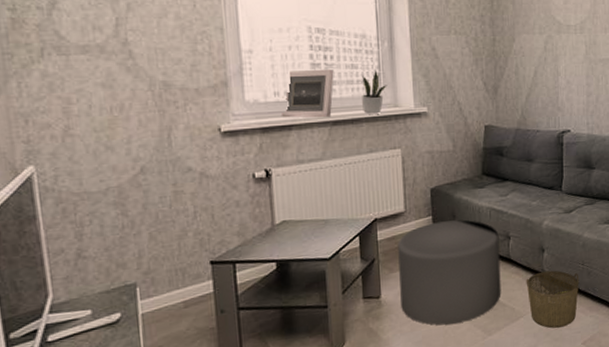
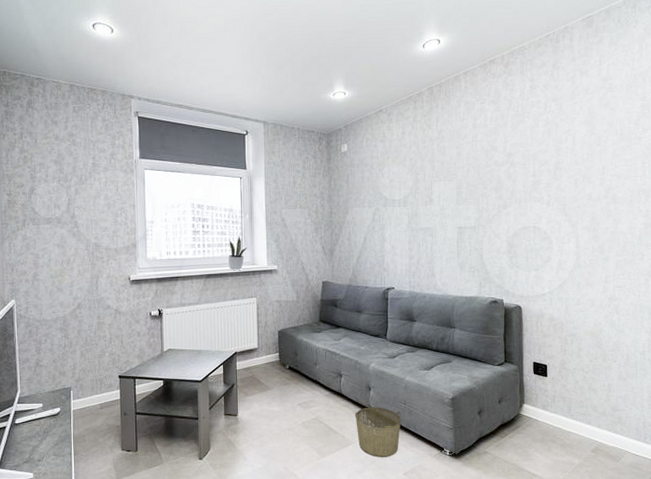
picture frame: present [280,68,334,118] -> none [170,235,209,272]
pouf: present [398,220,501,325] -> none [252,358,334,444]

